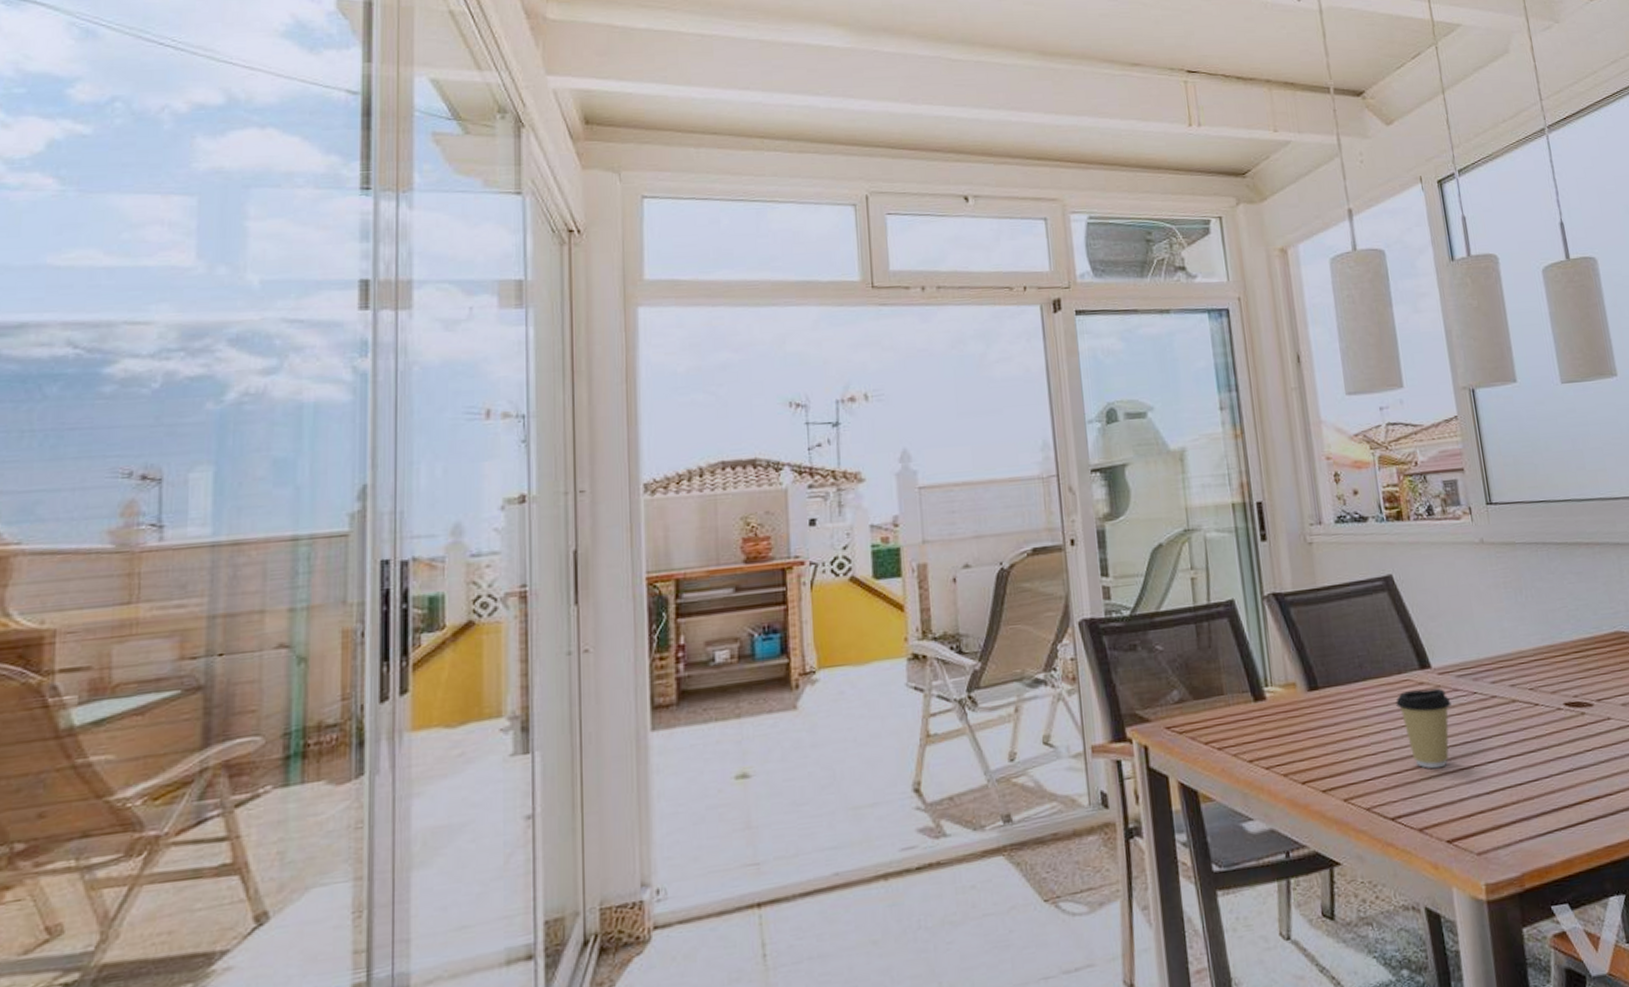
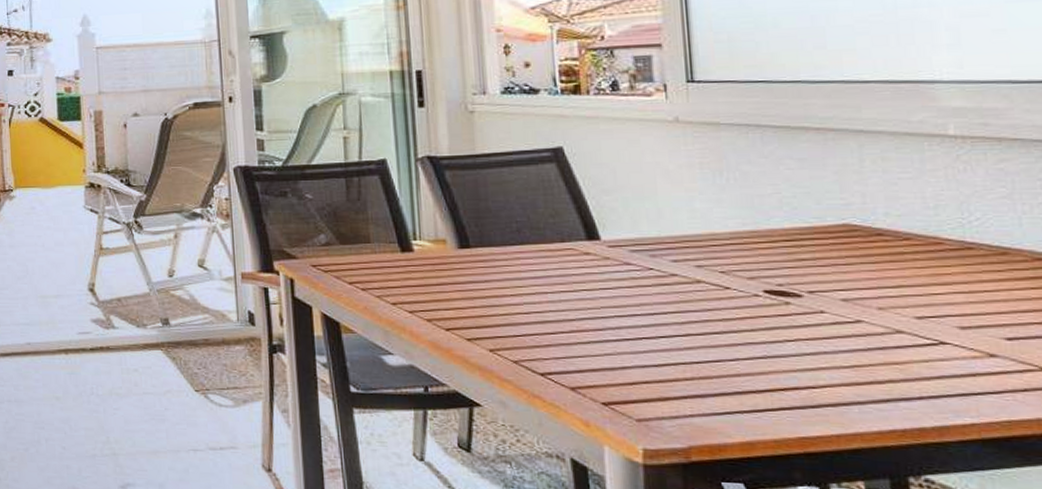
coffee cup: present [1396,688,1452,769] -> none [556,260,621,335]

